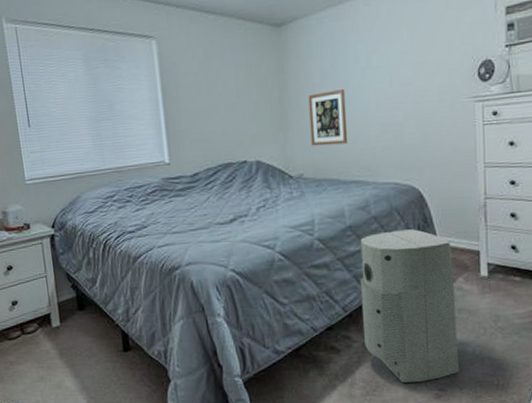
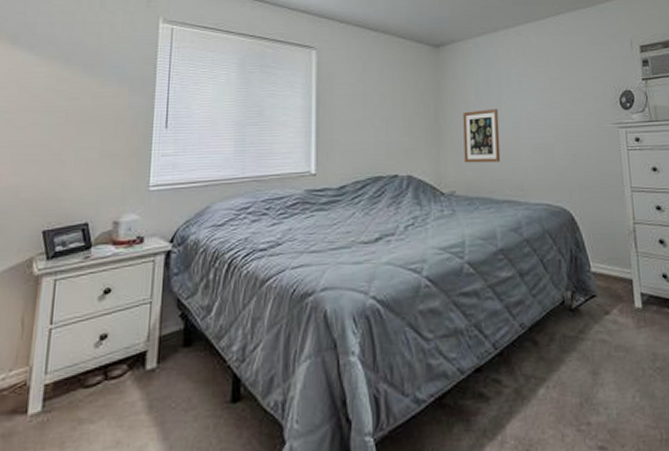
air purifier: present [360,229,460,383] -> none [511,254,620,439]

